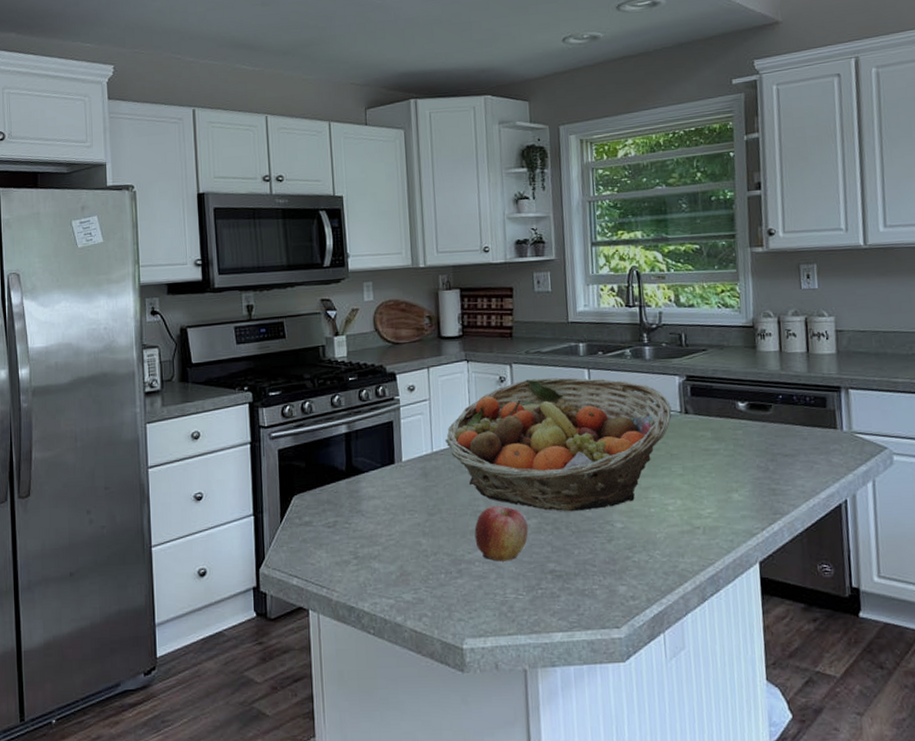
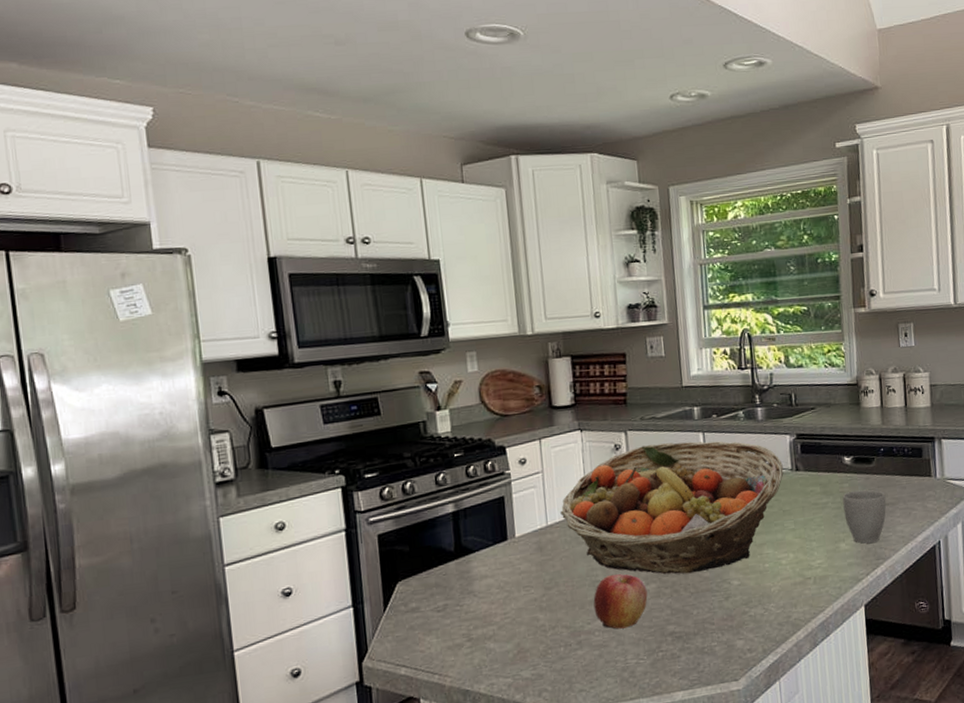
mug: none [736,438,785,496] -> present [842,489,887,544]

